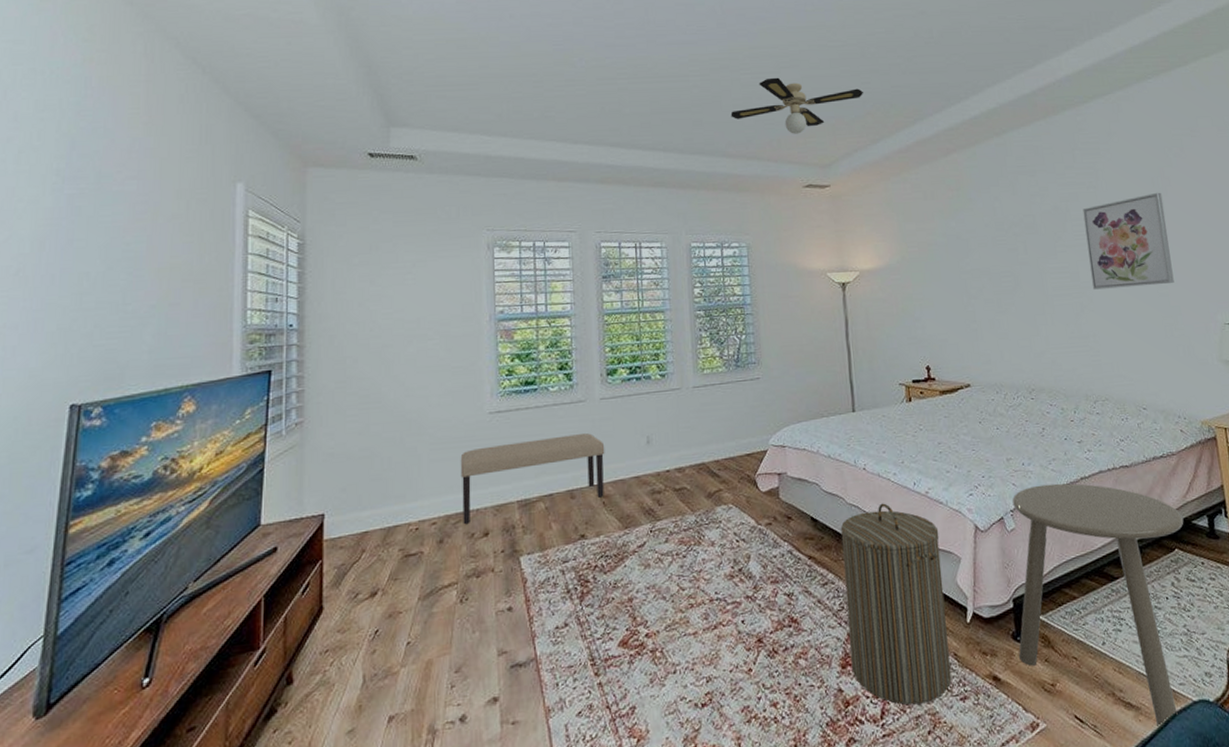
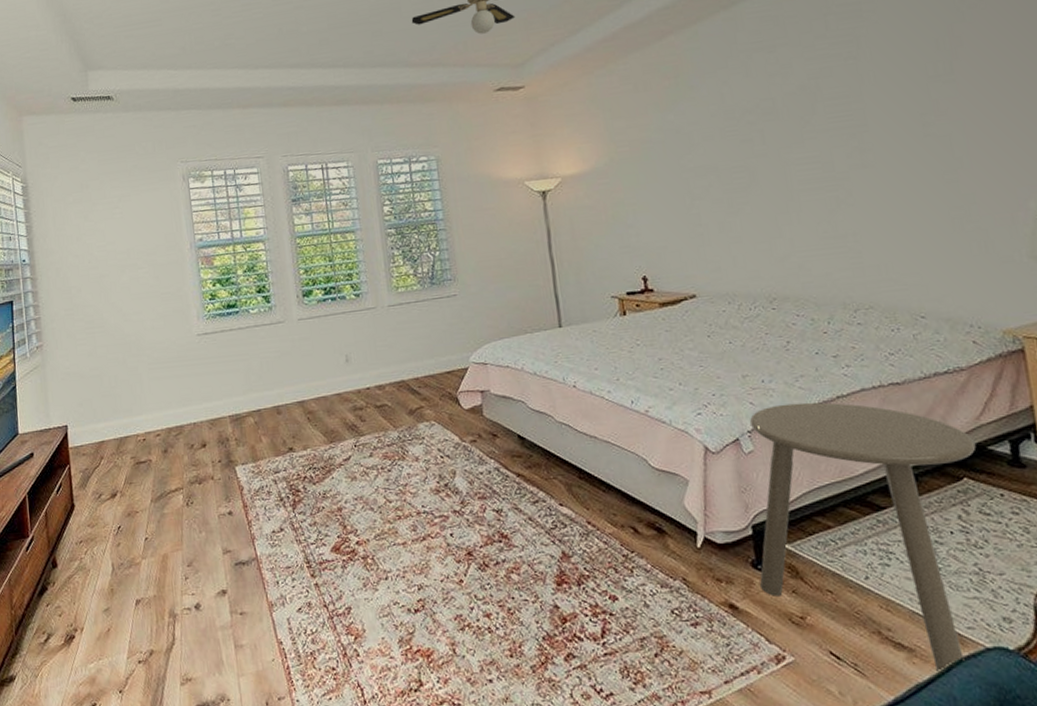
bench: present [460,433,605,525] -> none [175,353,309,437]
laundry hamper: present [840,503,952,706] -> none [550,422,681,627]
wall art: present [1082,192,1174,290] -> none [838,55,967,181]

